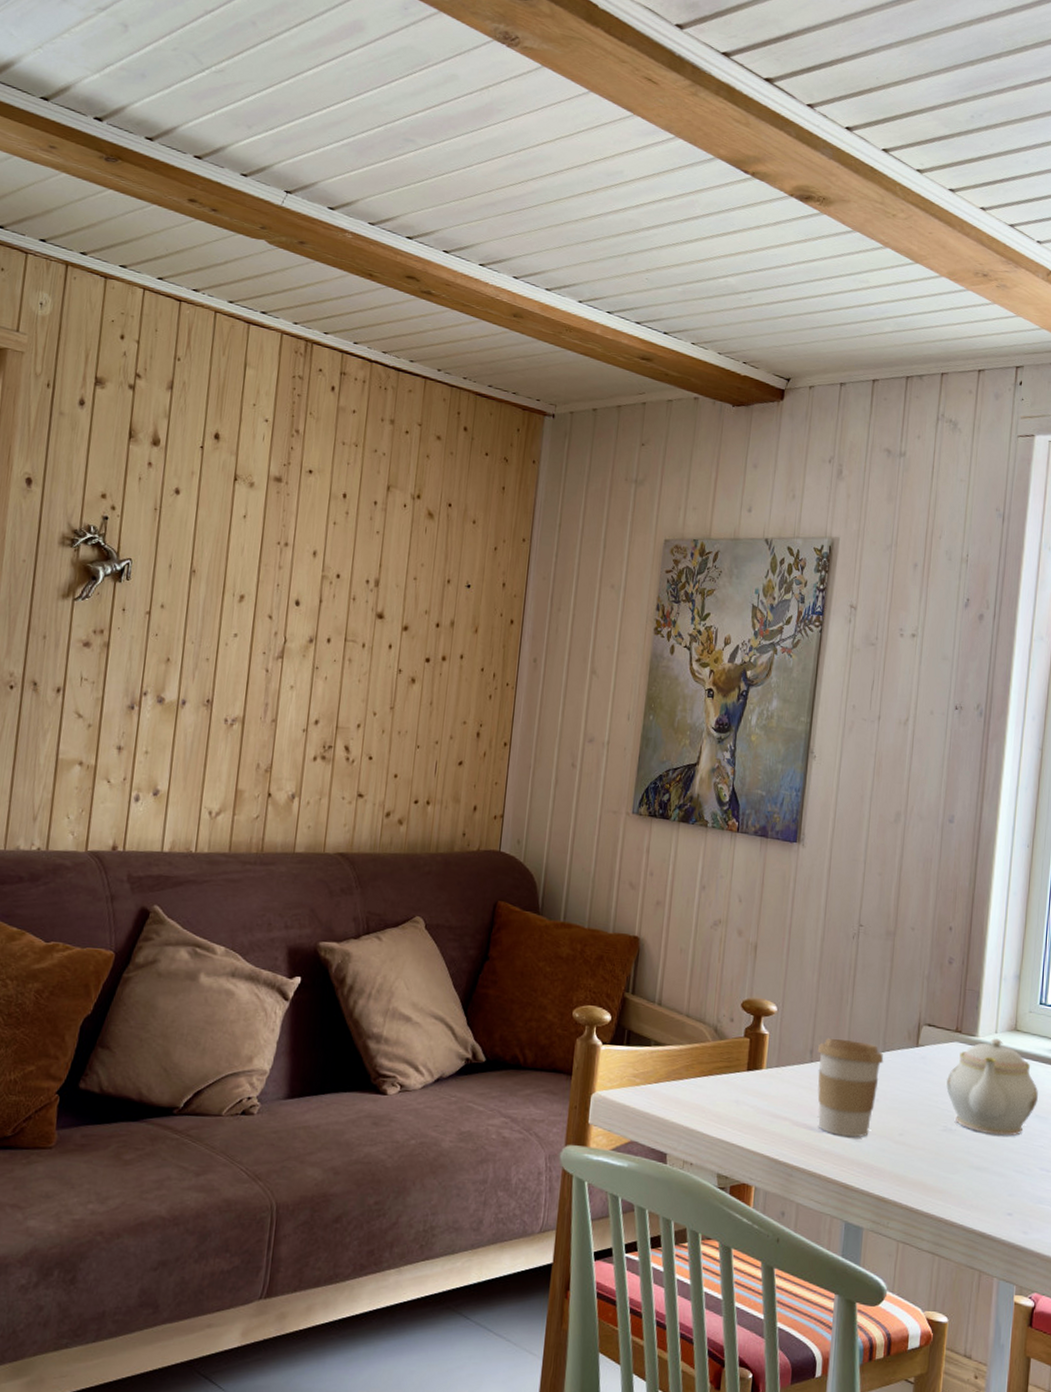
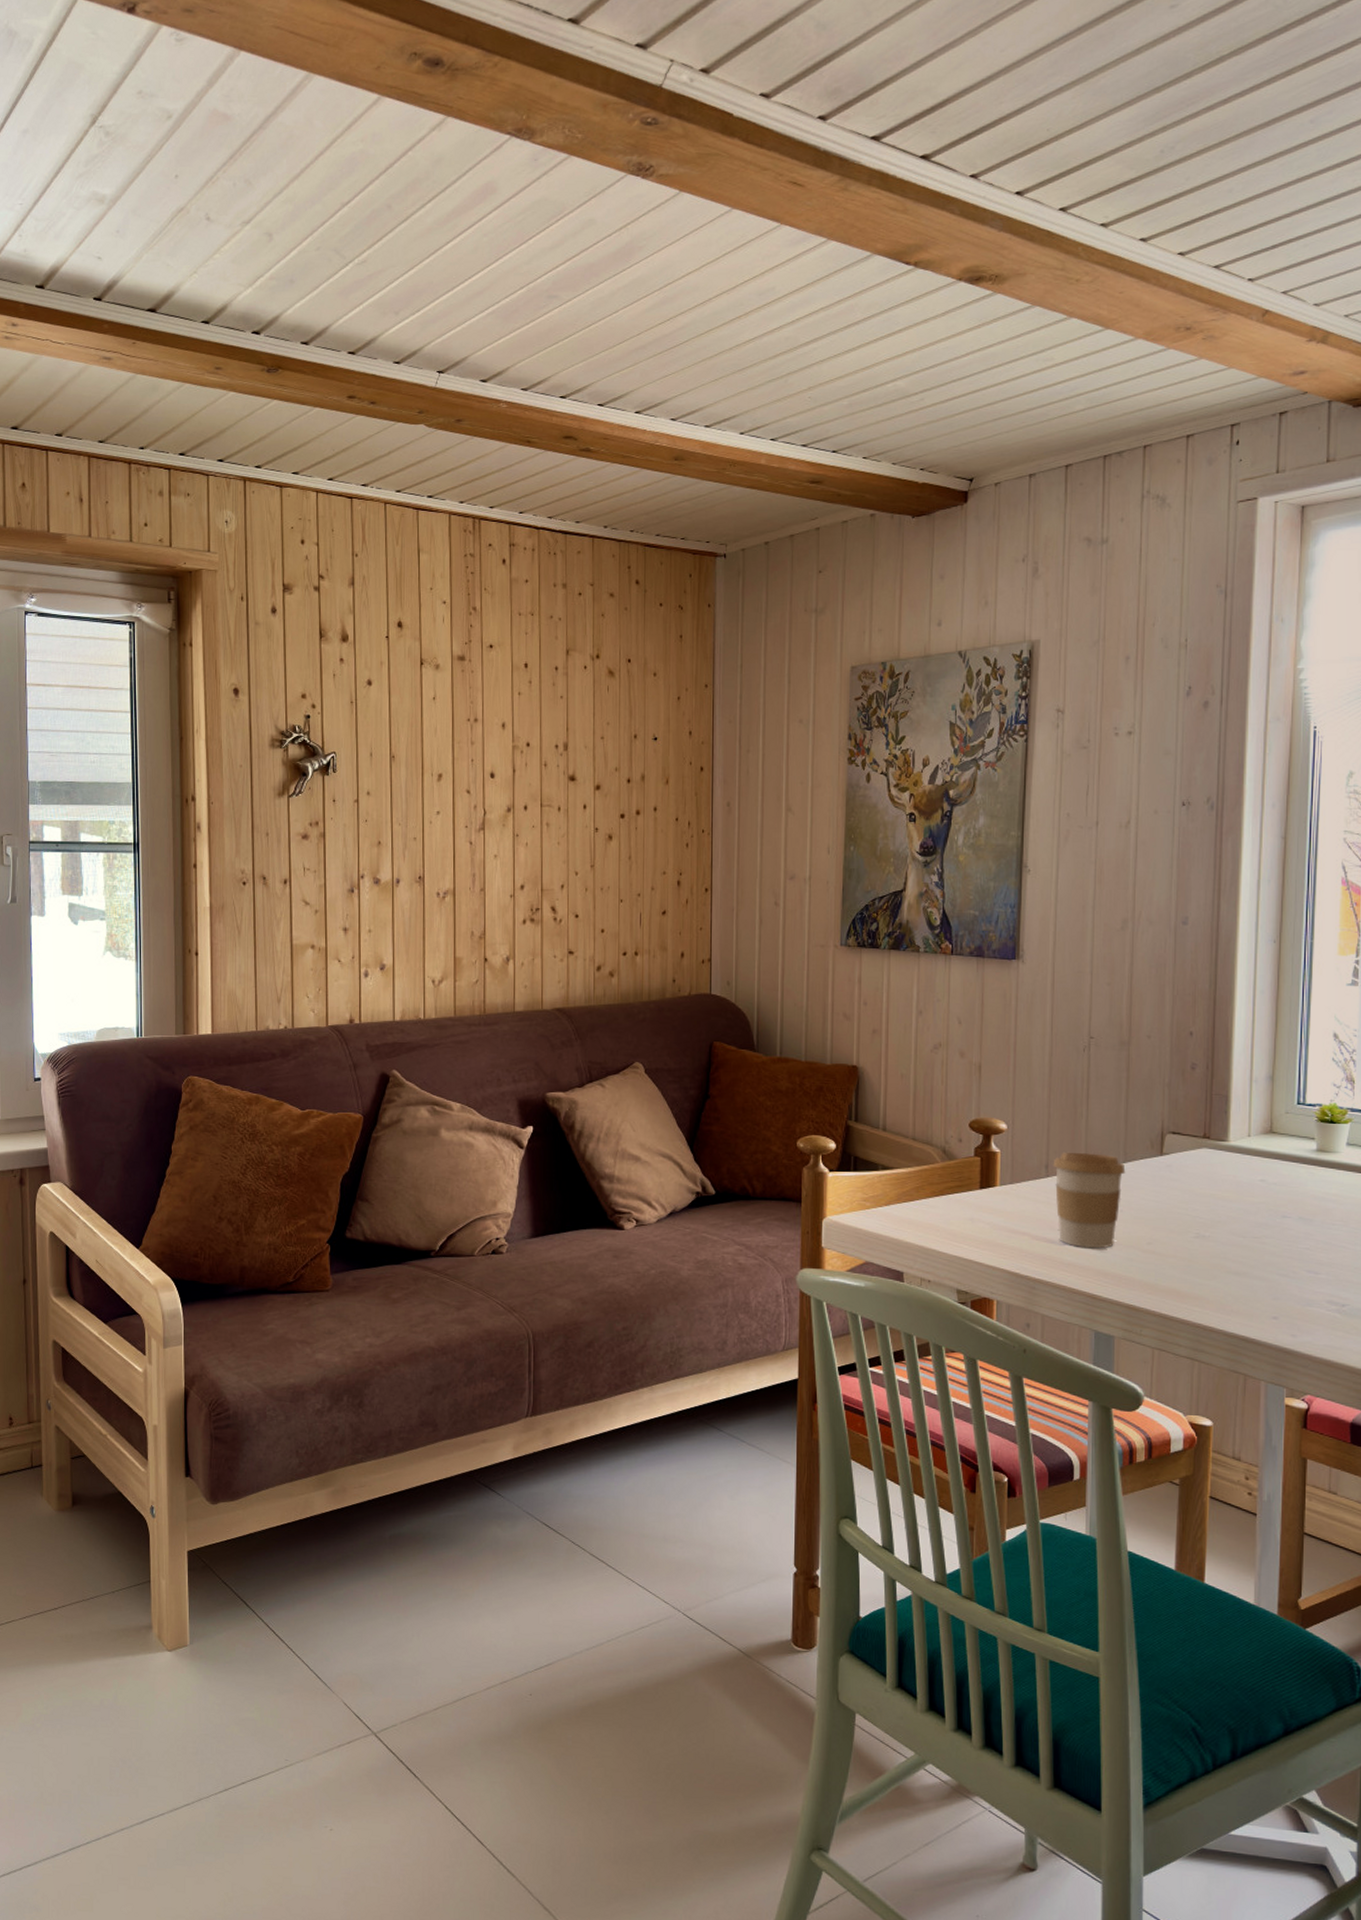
teapot: present [946,1038,1038,1136] -> none [1197,1142,1300,1240]

